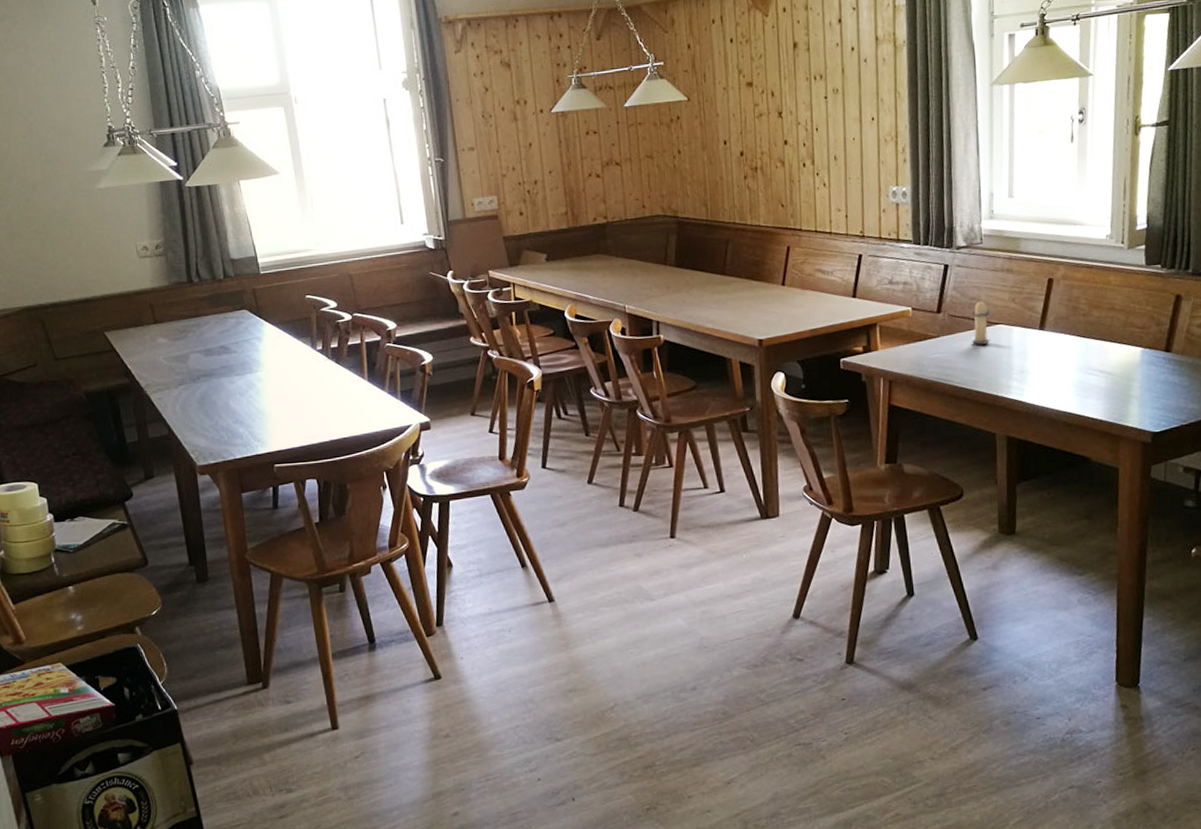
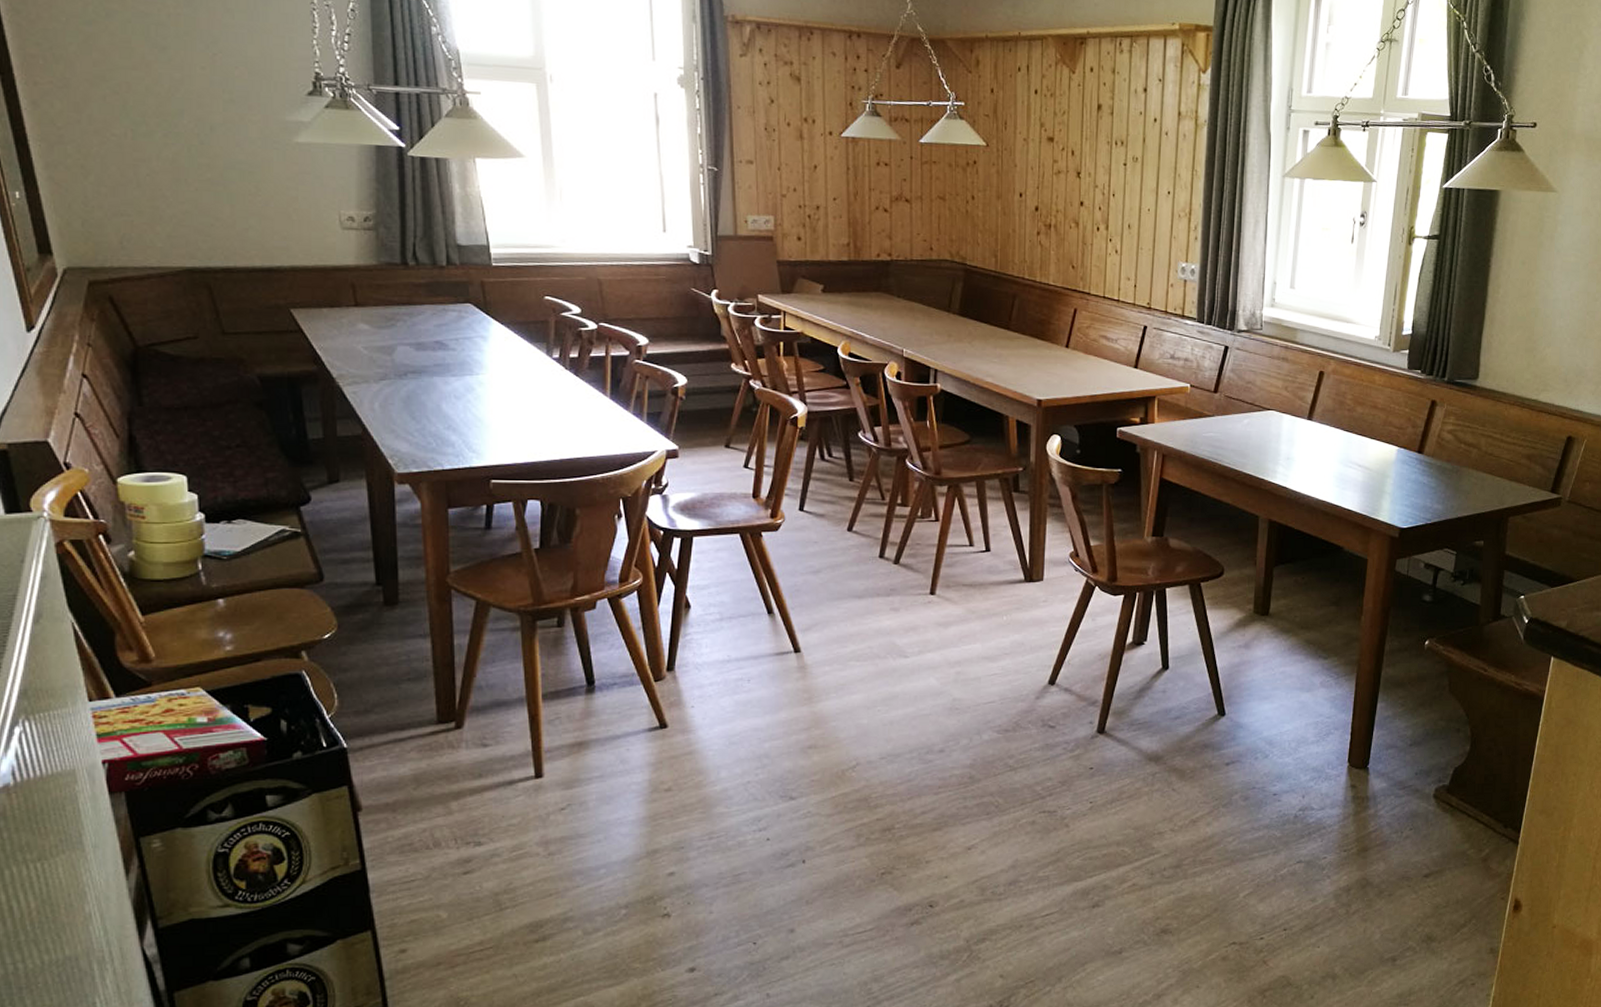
candle: present [971,298,991,345] -> none [1245,383,1264,428]

